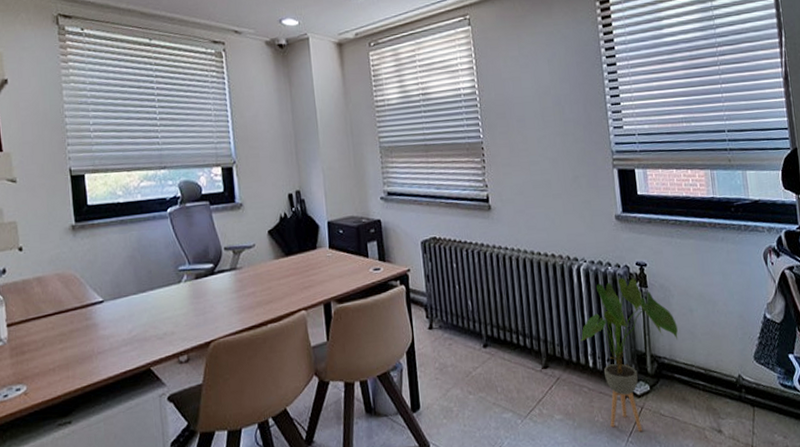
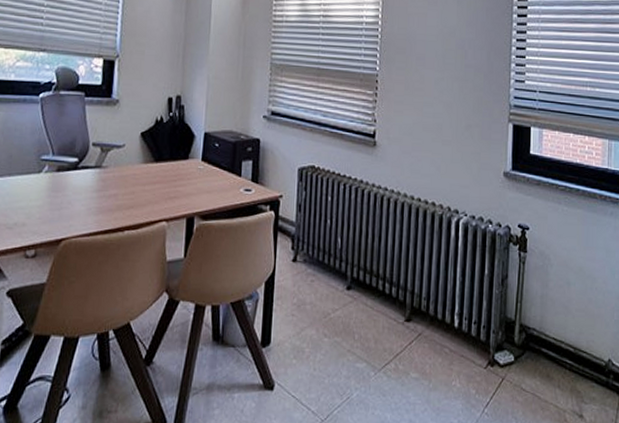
house plant: present [581,278,679,431] -> none [449,238,552,403]

